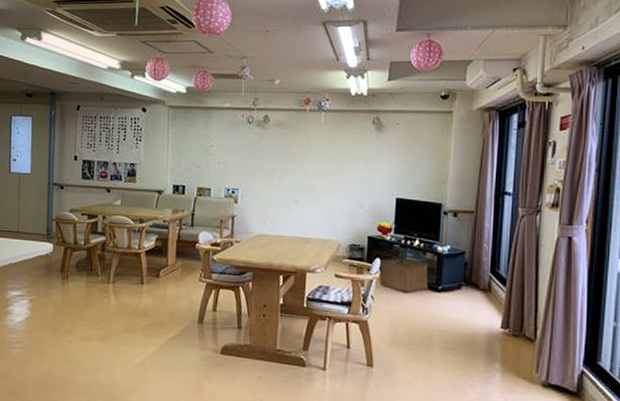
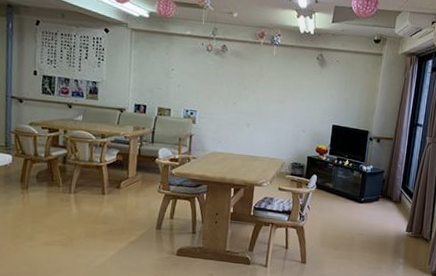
storage bin: present [379,258,429,293] -> none [315,175,355,204]

